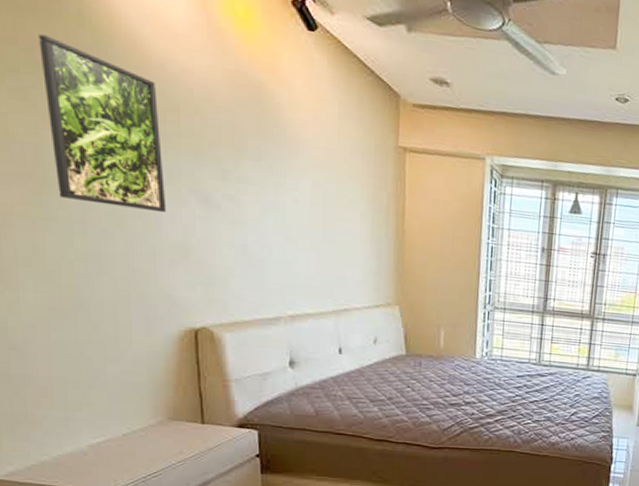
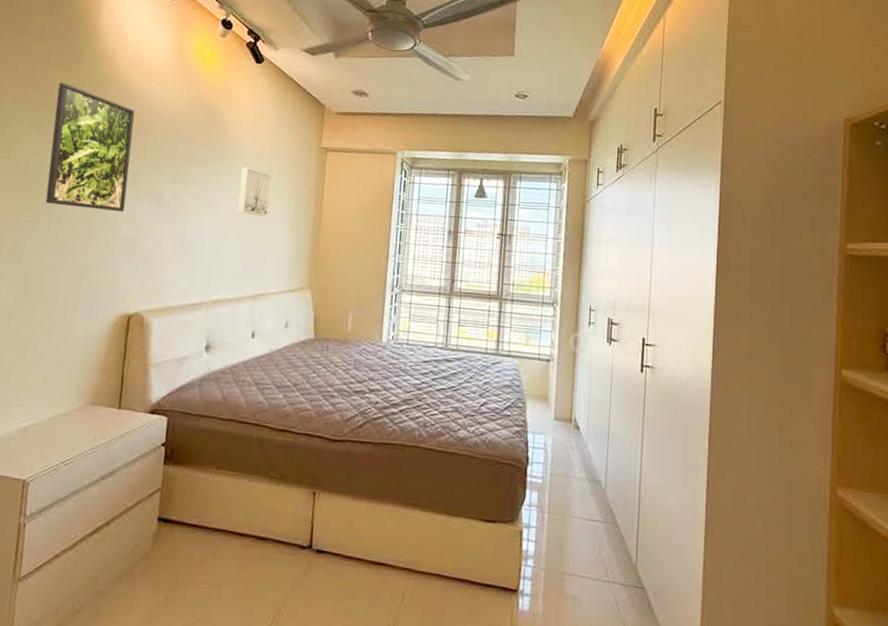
wall art: none [305,164,345,226] -> present [237,166,273,217]

